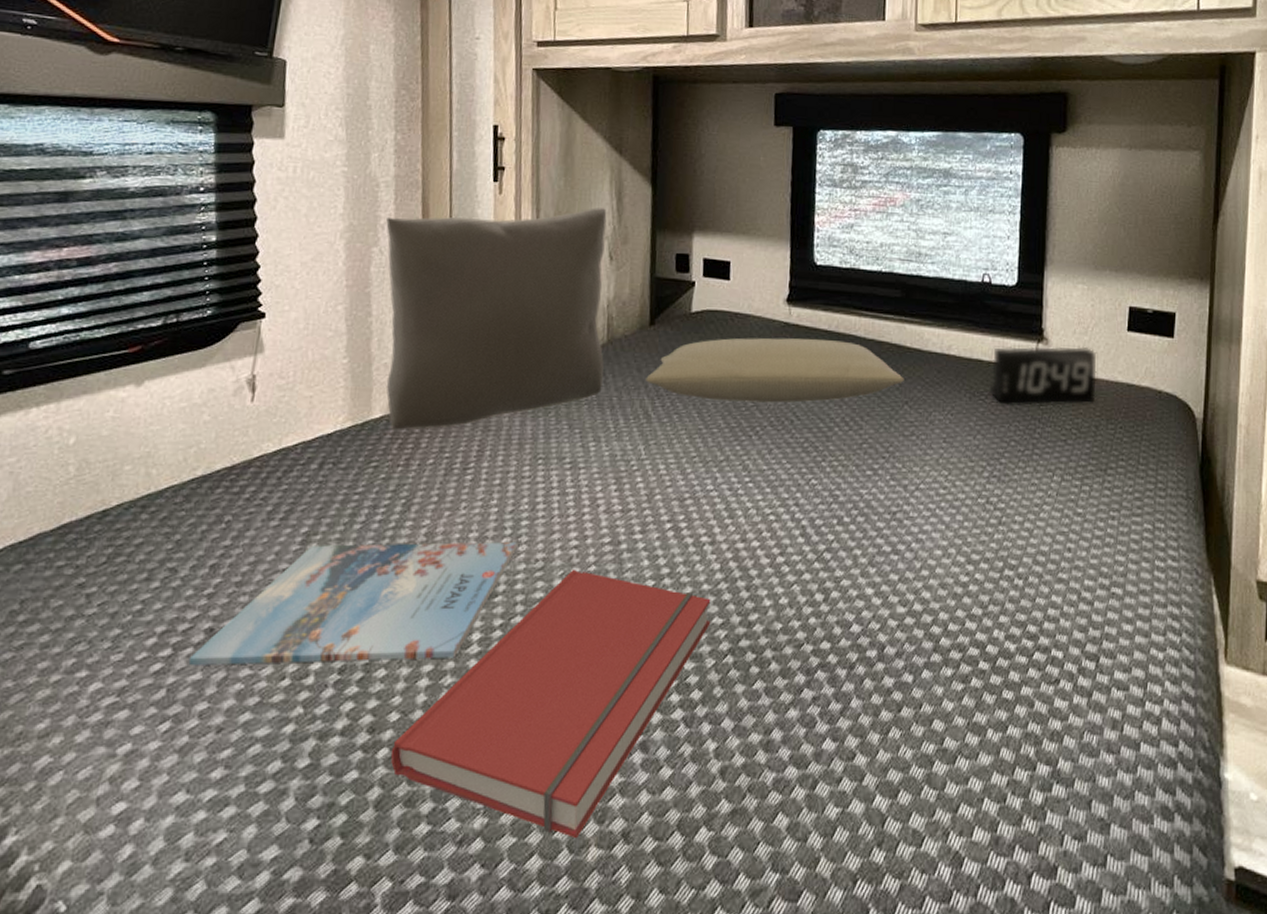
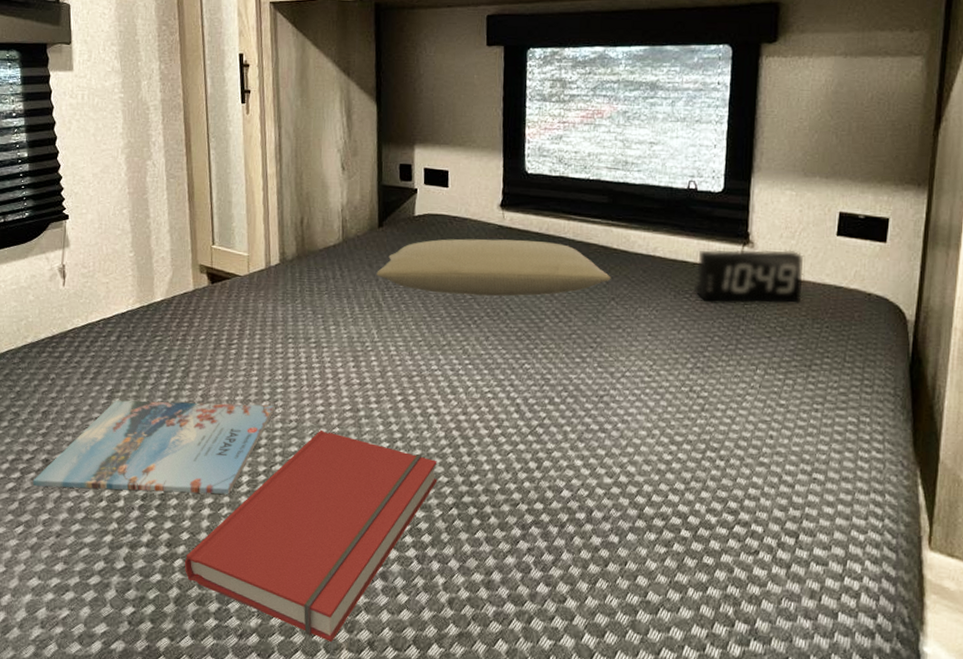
pillow: present [386,208,607,430] -> none [157,124,340,312]

